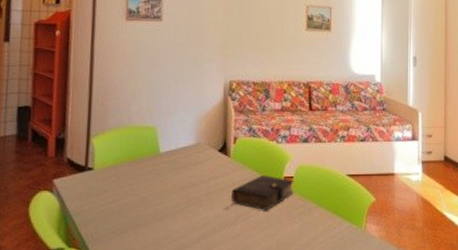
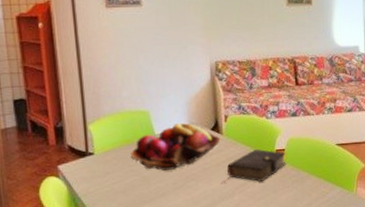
fruit basket: none [132,141,228,192] -> present [131,122,221,171]

